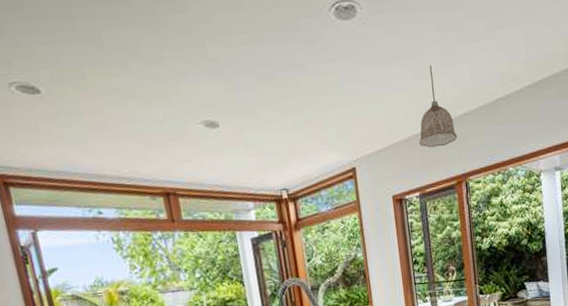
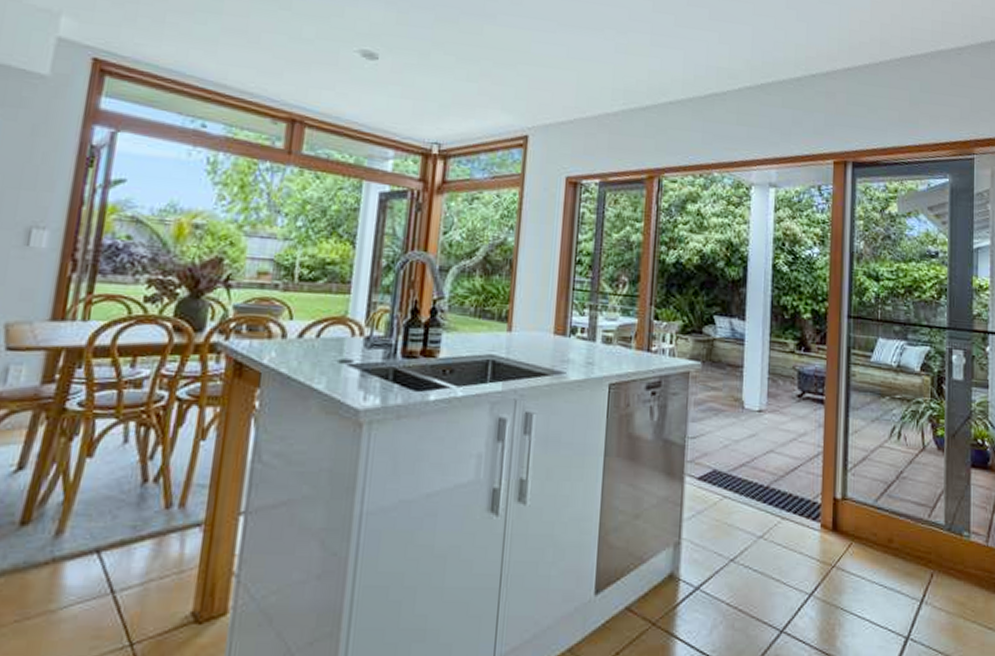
pendant lamp: present [419,65,458,148] -> none [610,43,658,132]

